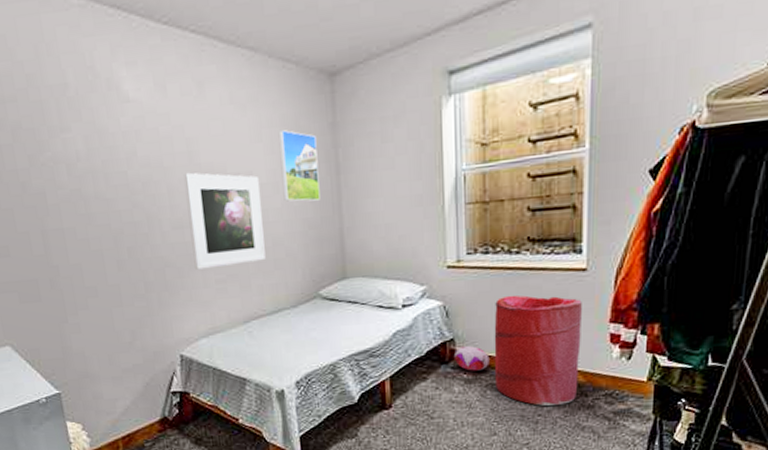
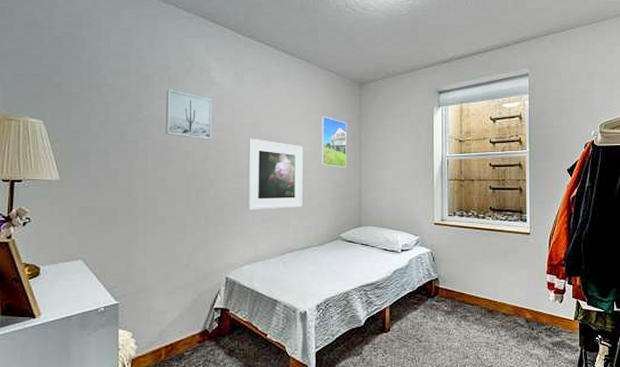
wall art: none [68,116,138,182] -> present [165,89,213,140]
plush toy: present [453,346,489,371] -> none [437,285,463,305]
laundry hamper: present [494,295,582,406] -> none [467,248,528,335]

